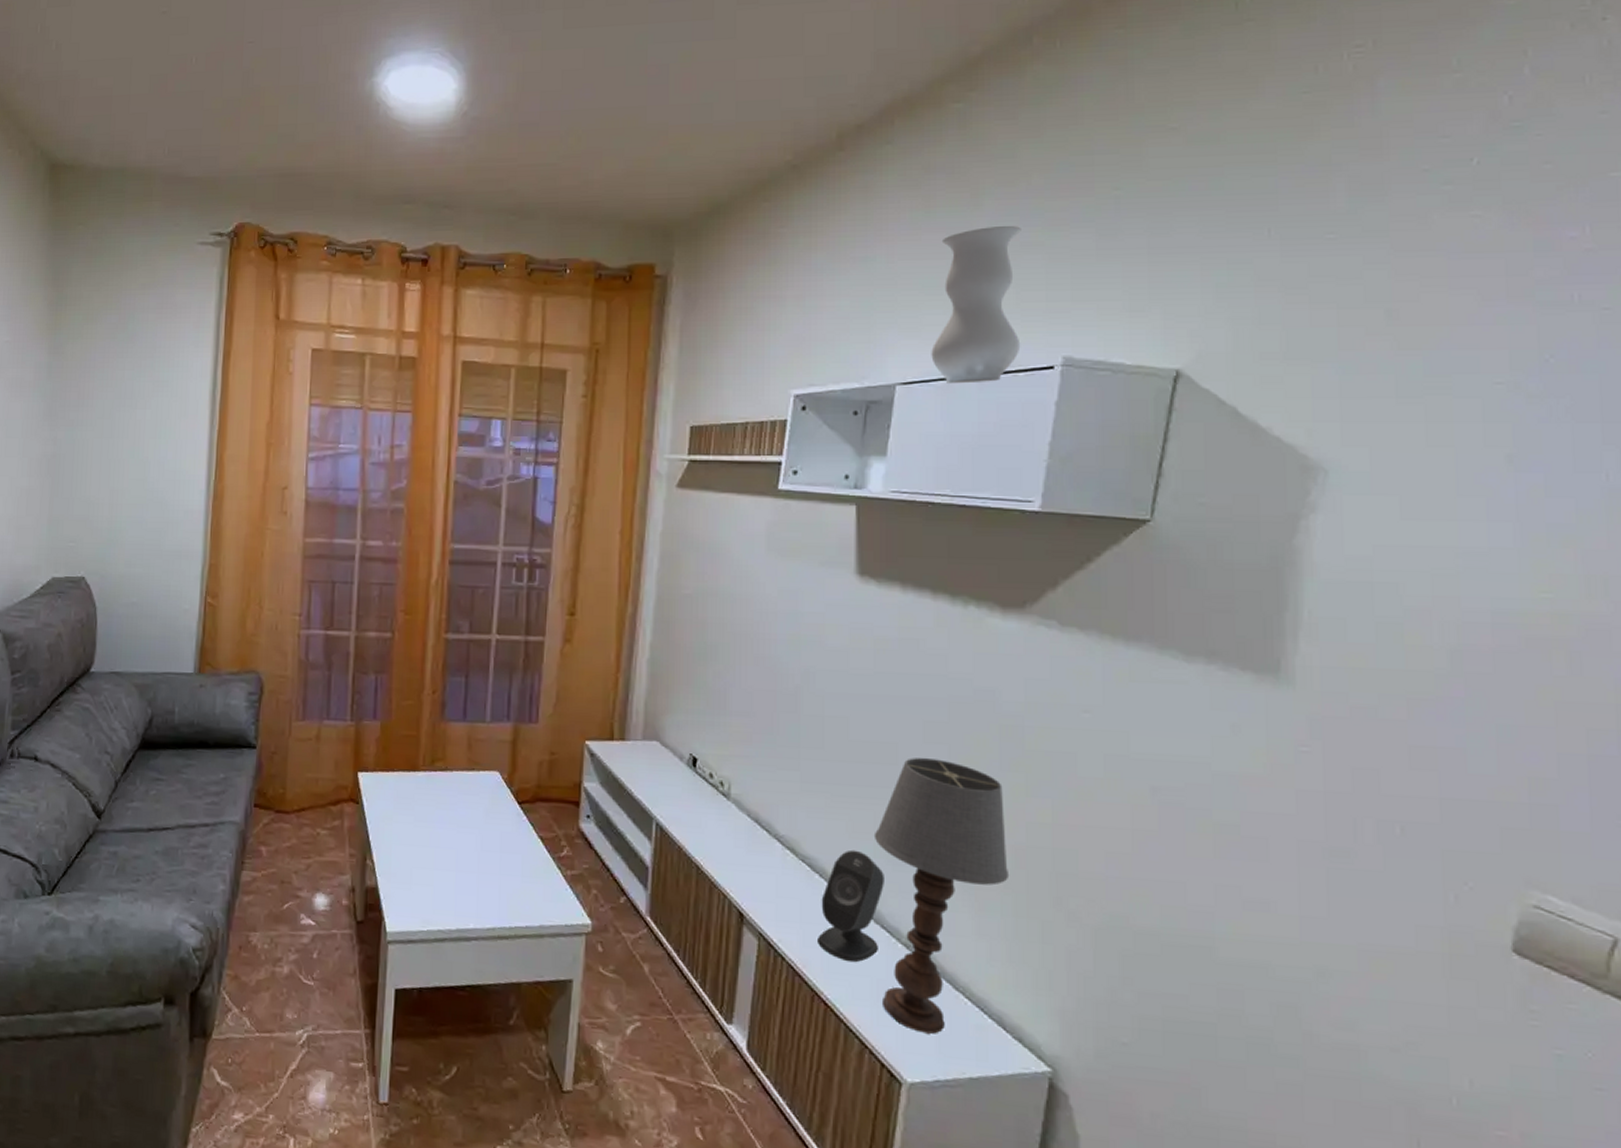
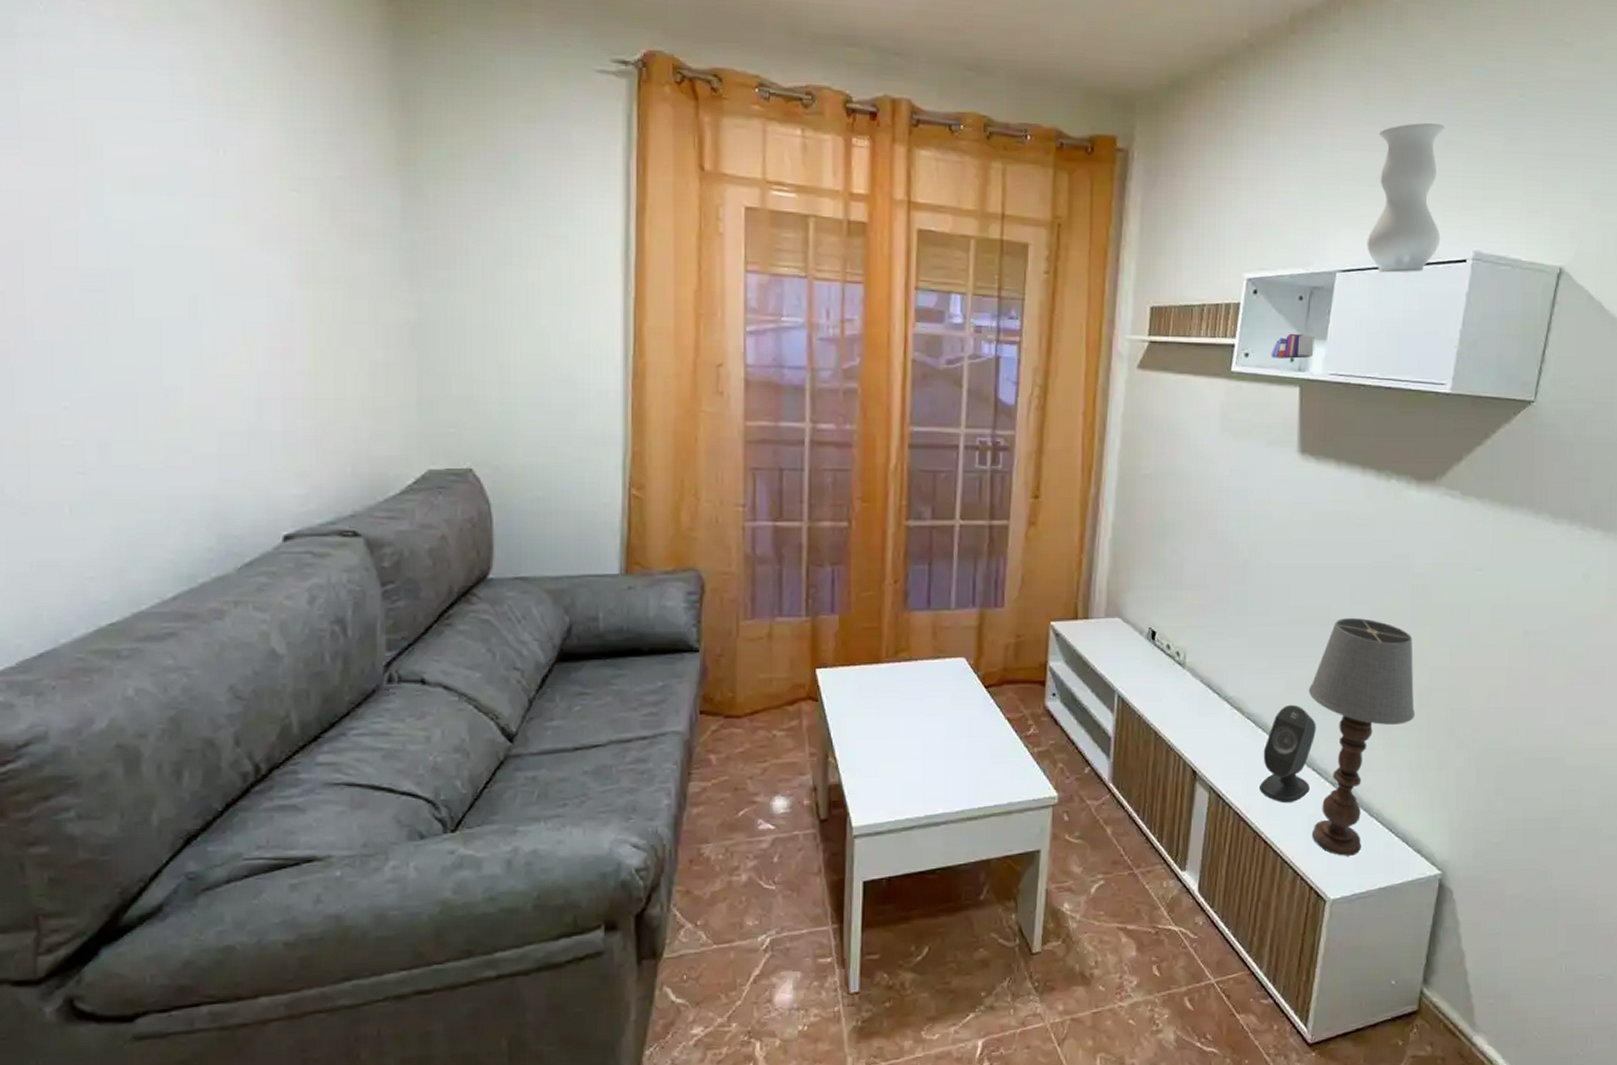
books: none [823,449,872,476] -> present [1271,333,1314,359]

